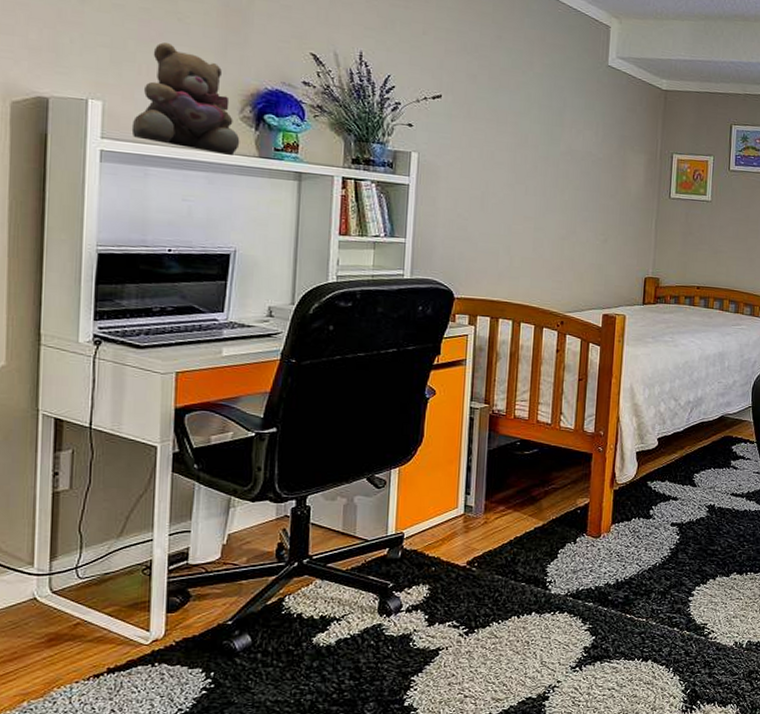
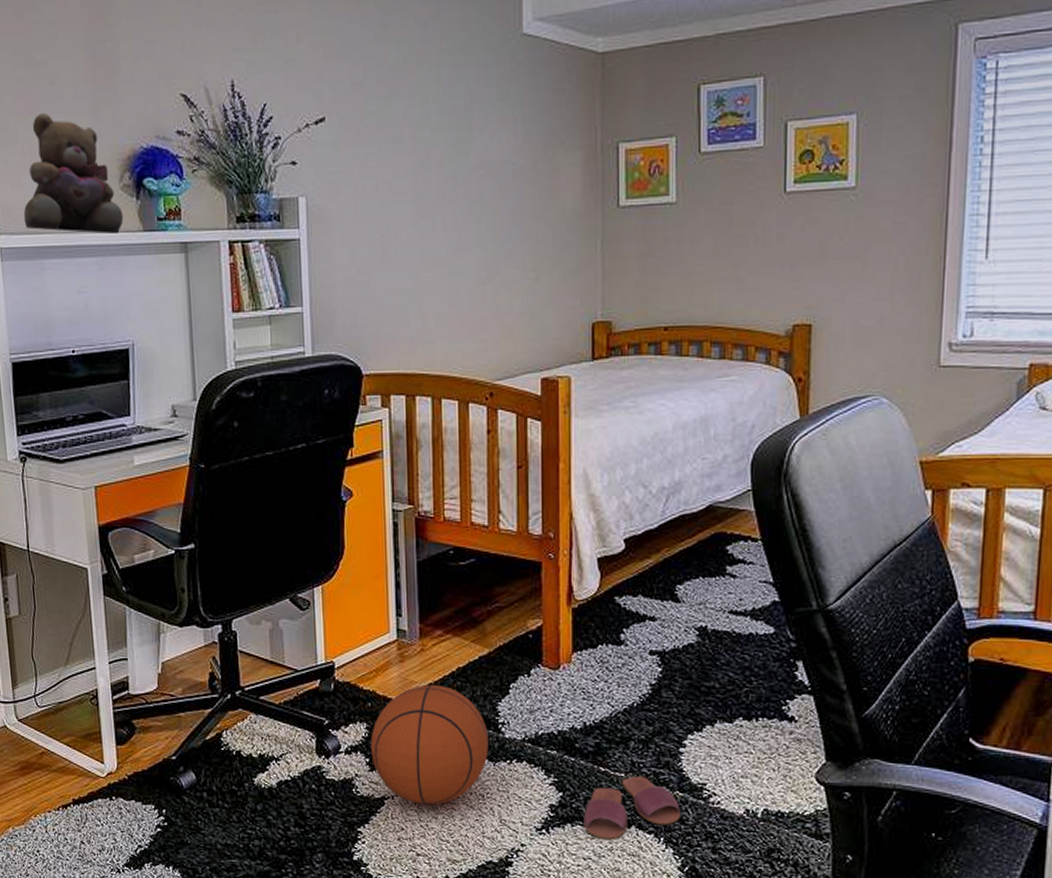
basketball: none [430,551,538,654] -> present [370,684,490,806]
slippers: none [610,620,687,672] -> present [583,776,680,839]

